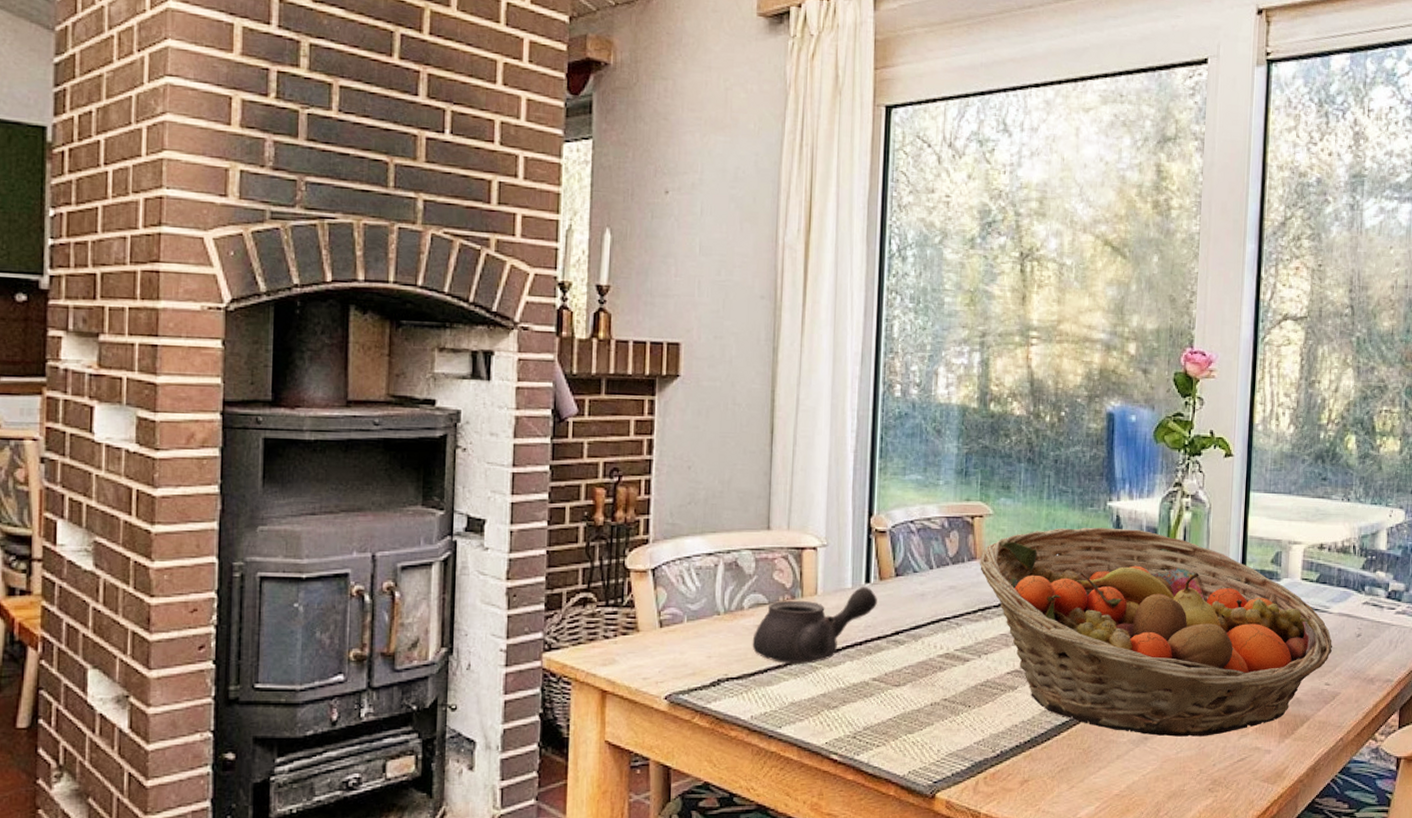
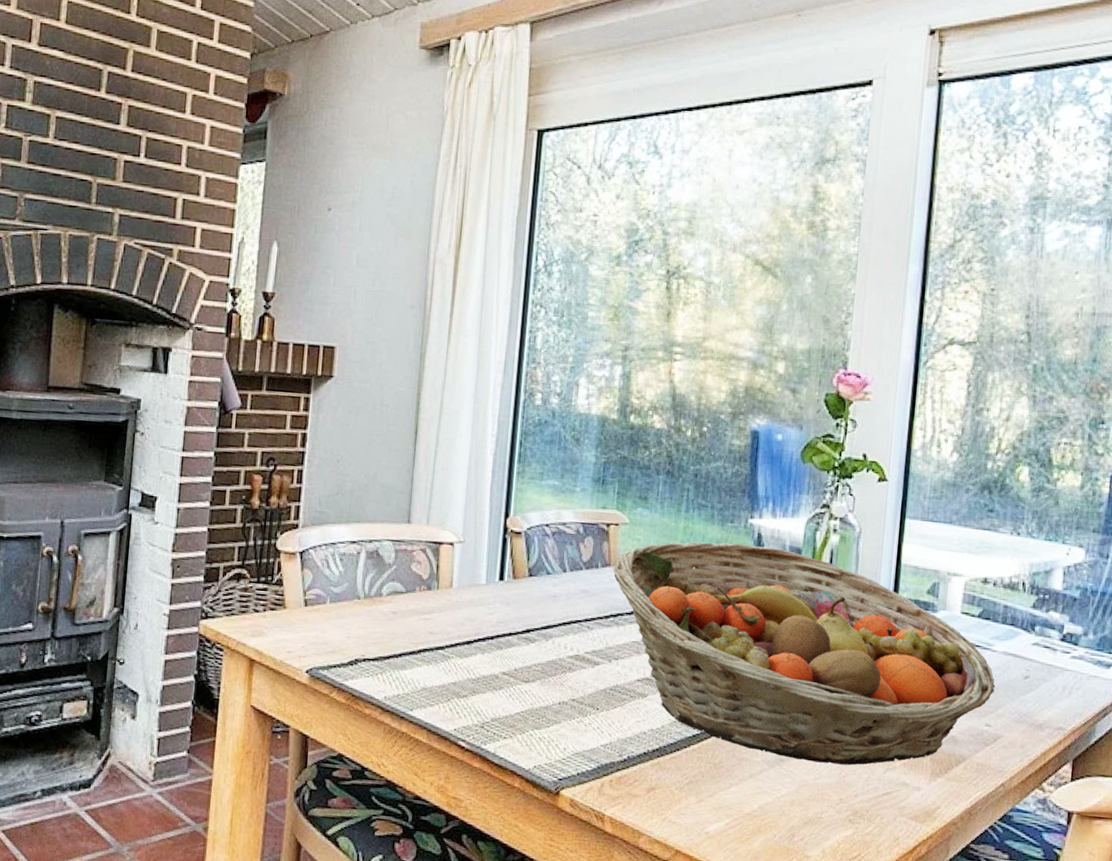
teapot: present [752,587,877,665] -> none [388,584,510,653]

